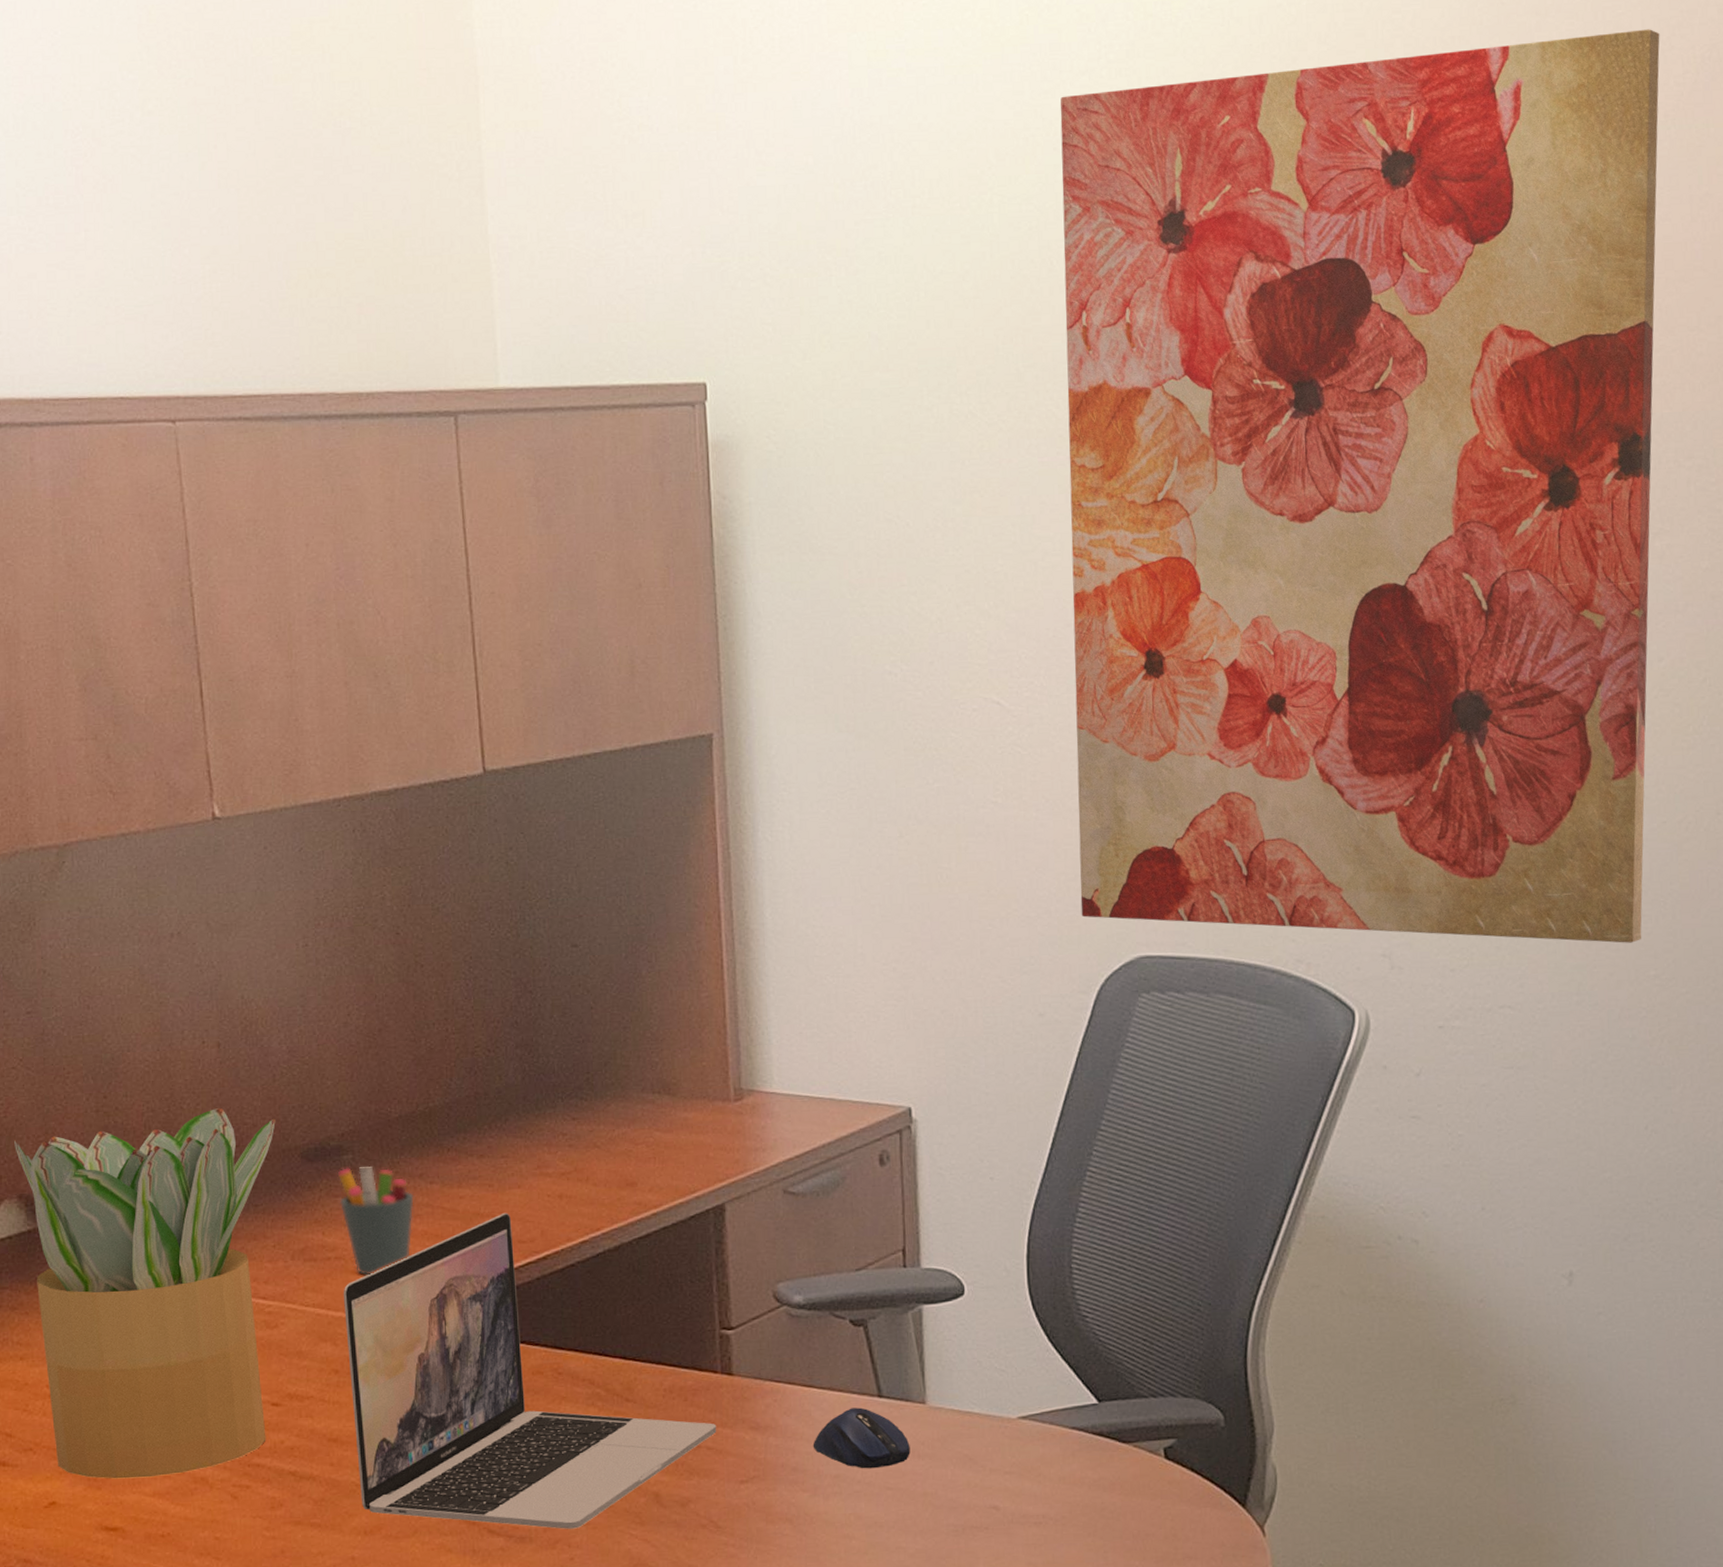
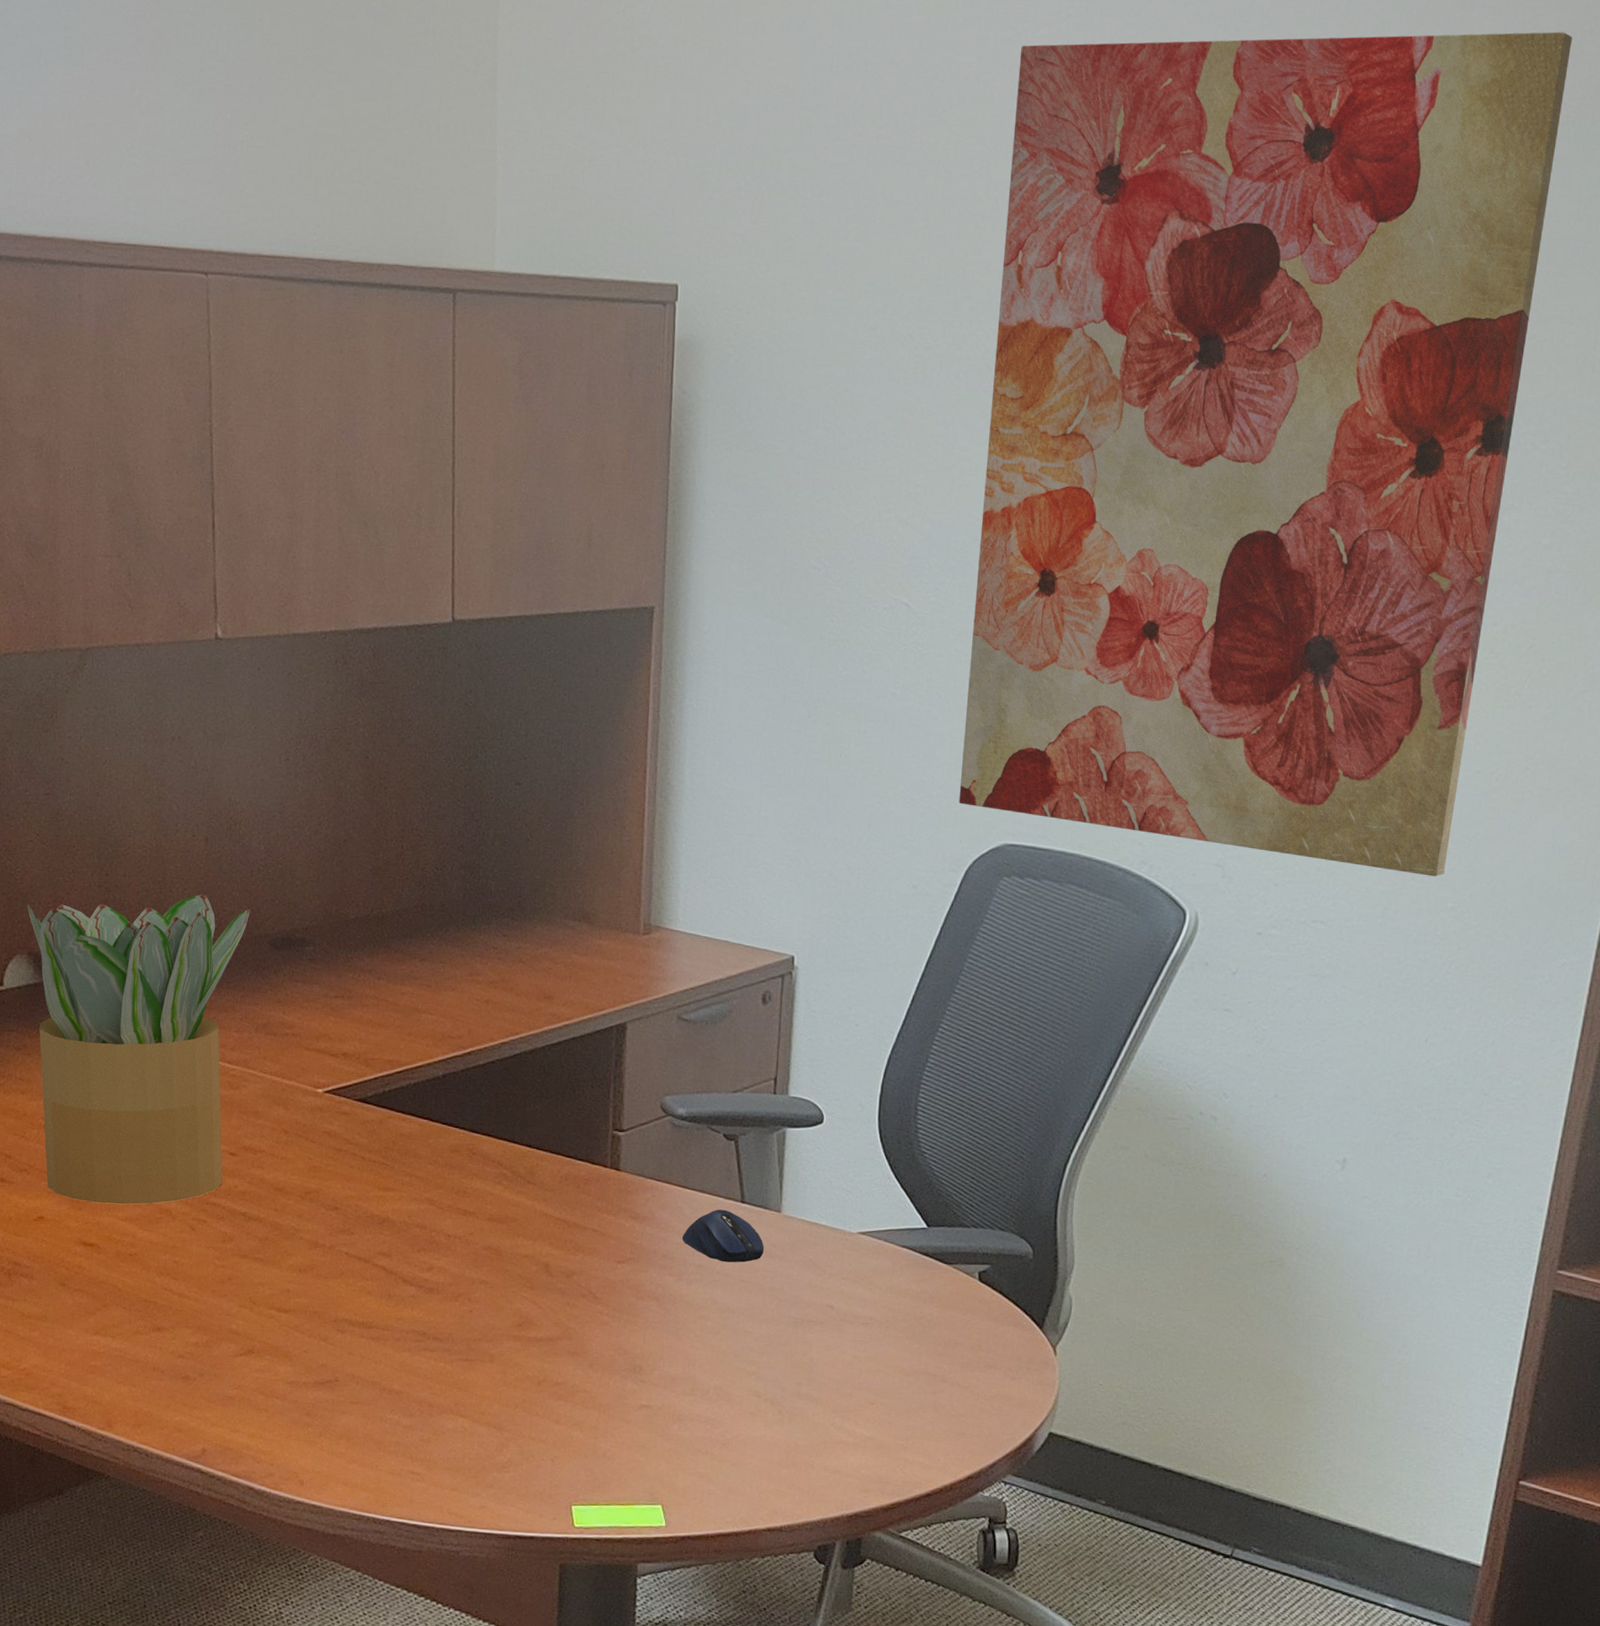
pen holder: present [337,1167,414,1275] -> none [299,957,363,1052]
laptop: present [343,1212,717,1529] -> none [296,1010,603,1286]

